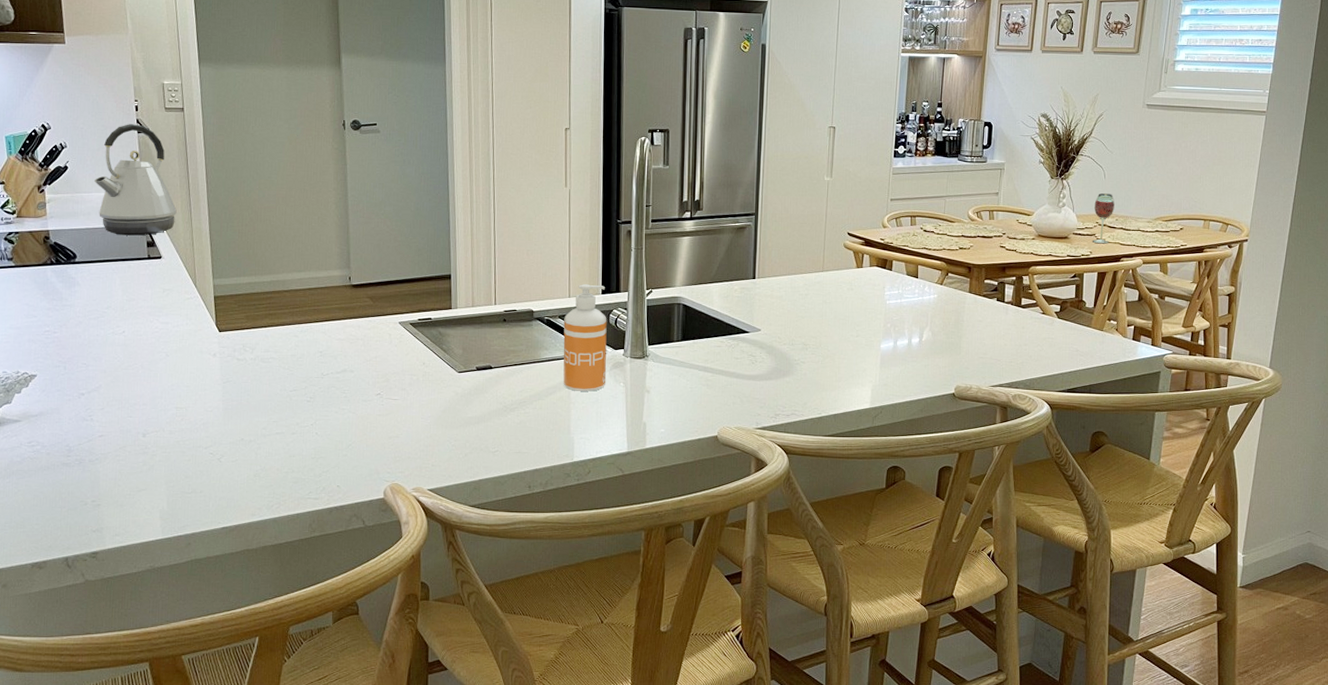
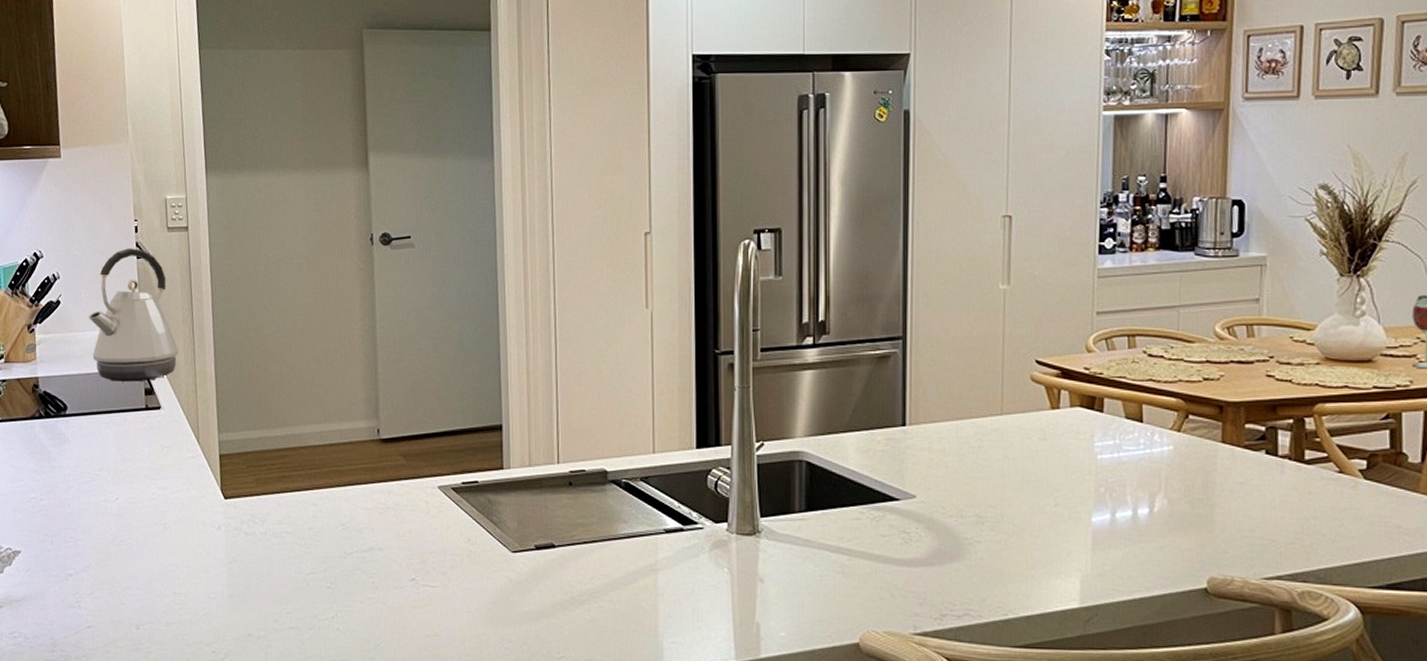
soap dispenser: present [563,284,607,392] -> none [647,435,705,579]

